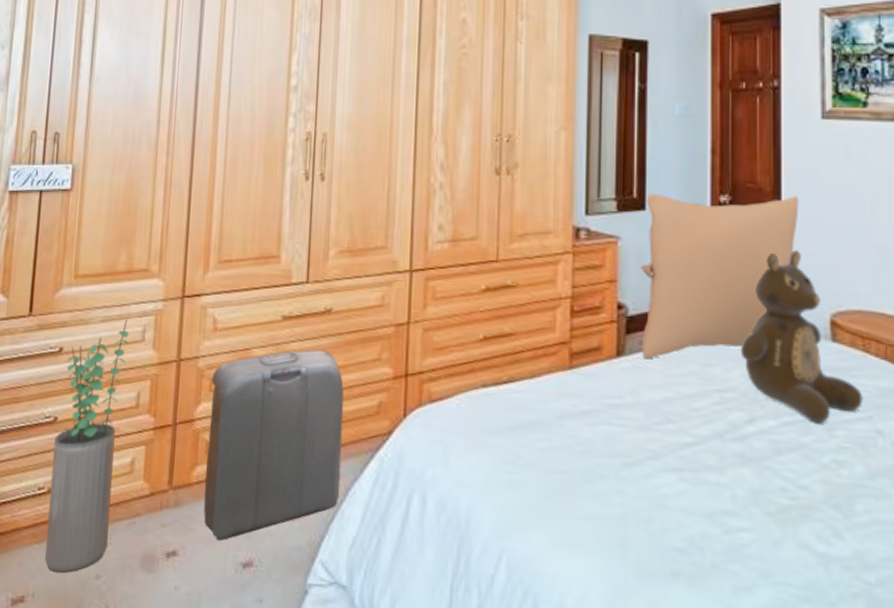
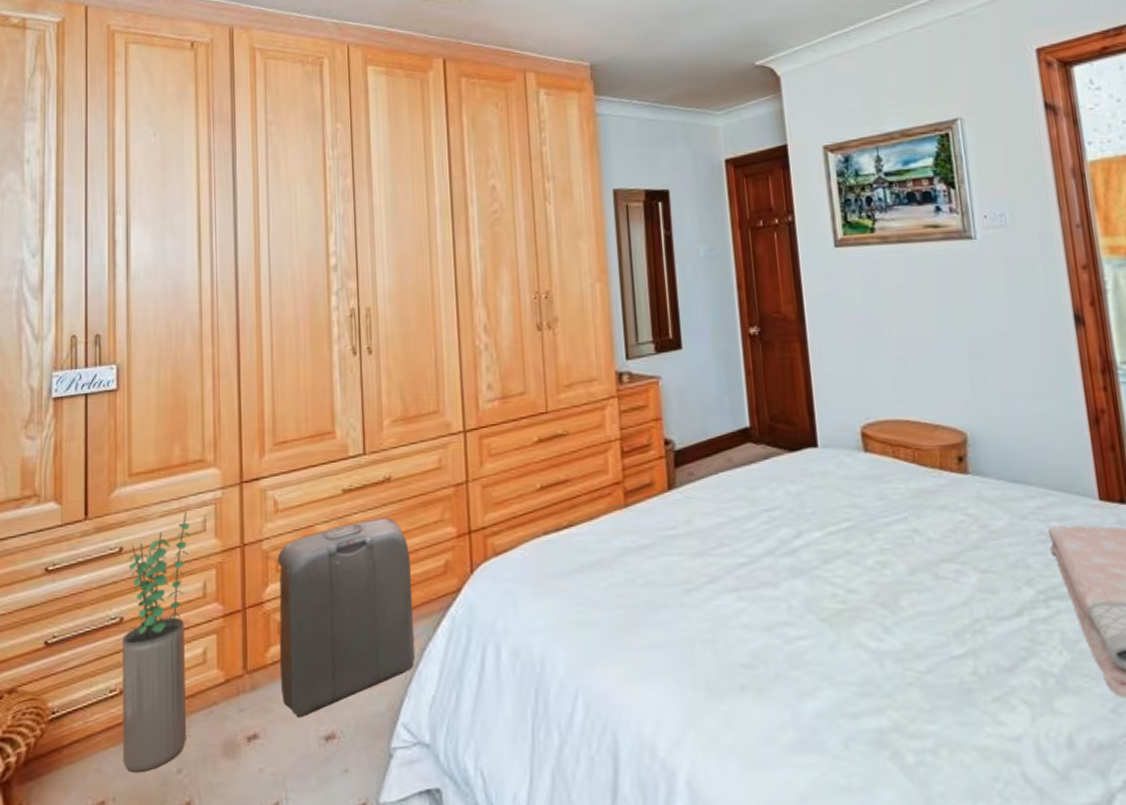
pillow: present [639,193,799,359] -> none [681,321,823,489]
teddy bear: present [740,250,863,424] -> none [782,371,898,530]

